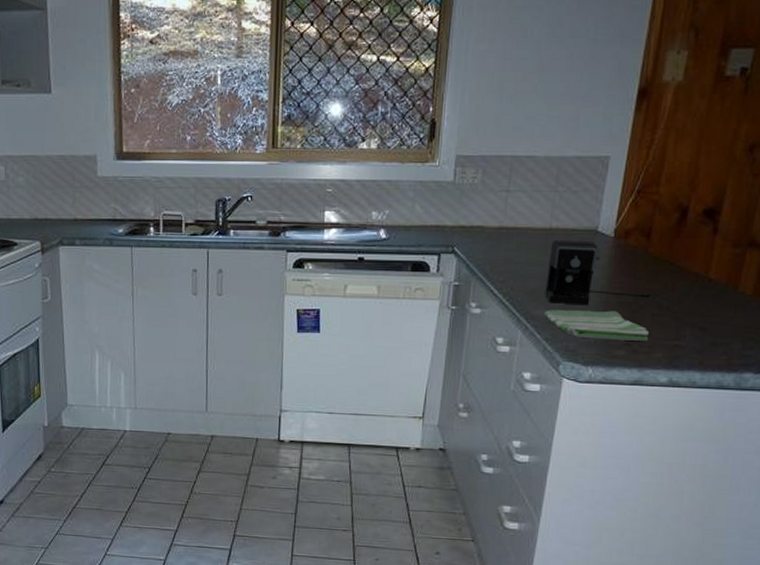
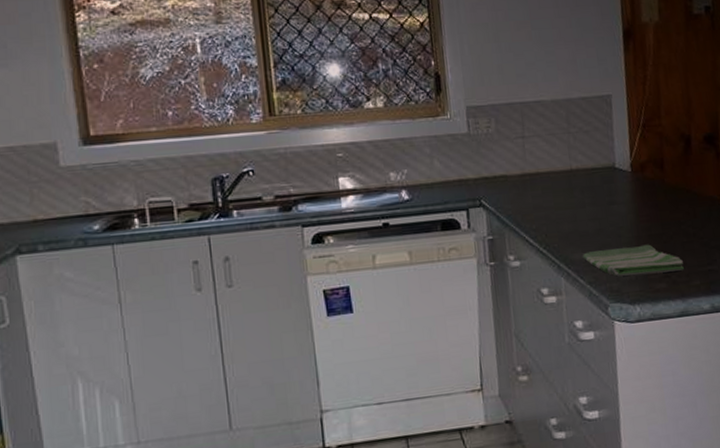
coffee maker: present [545,239,652,306] -> none [575,178,678,245]

